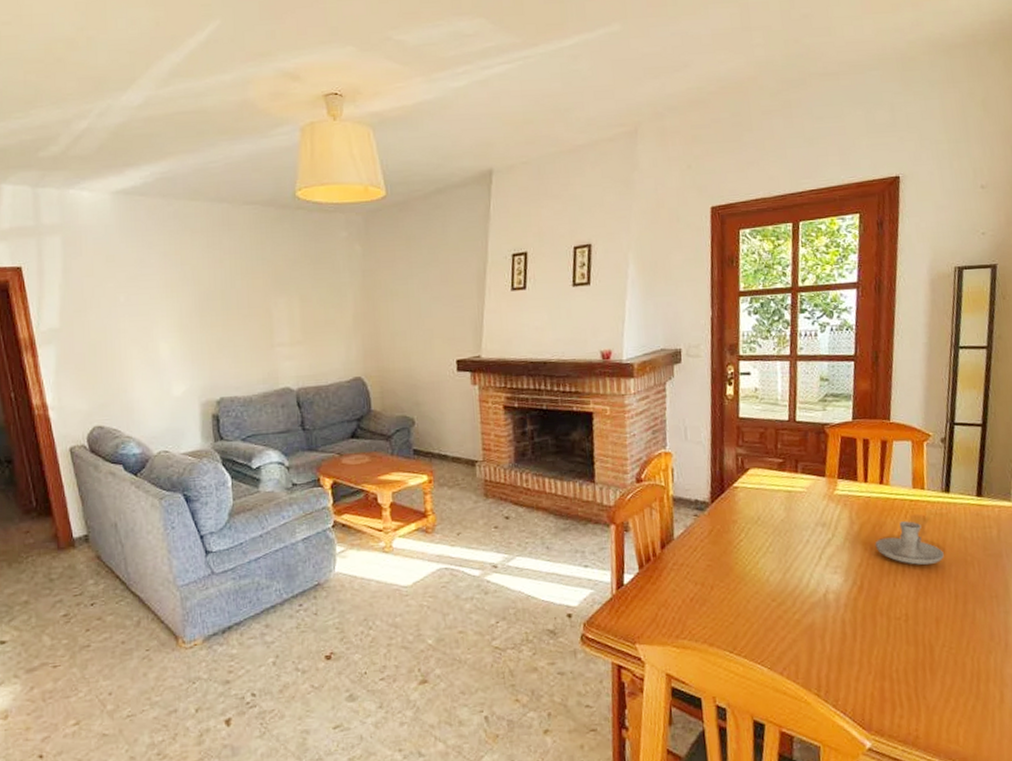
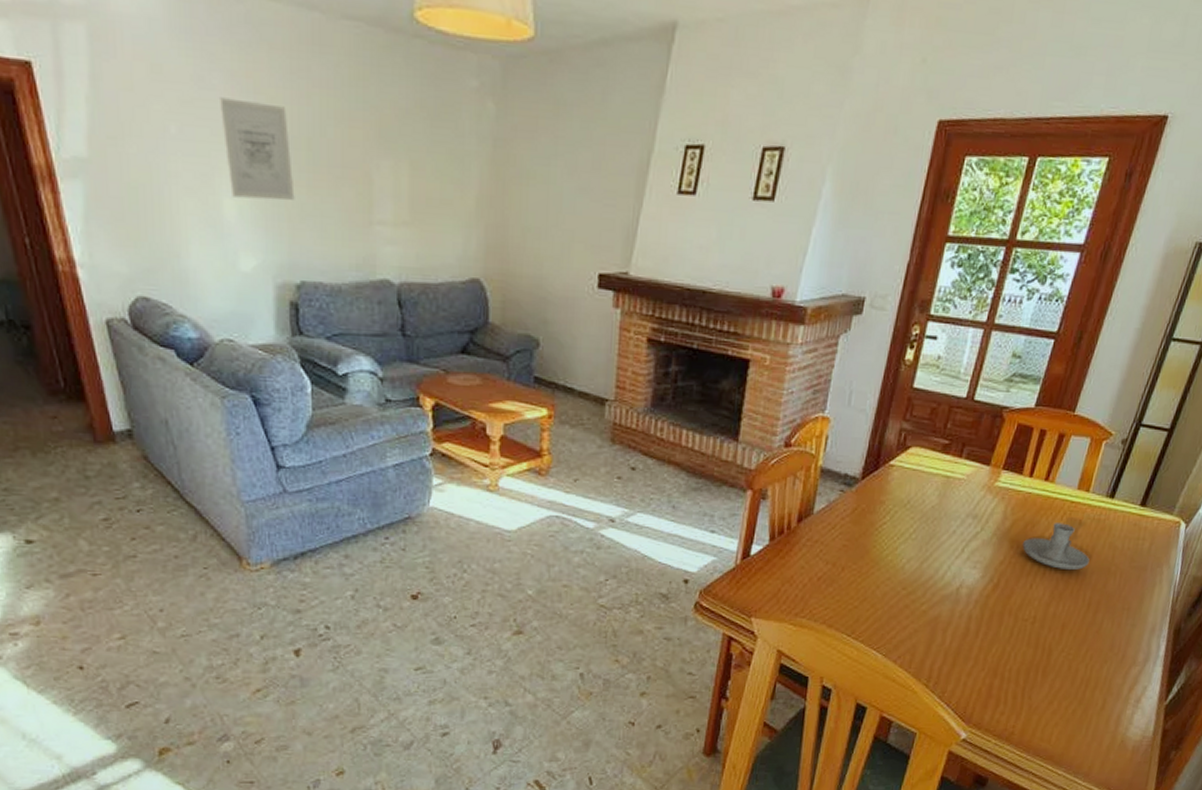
wall art: none [155,270,214,341] -> present [218,97,295,201]

